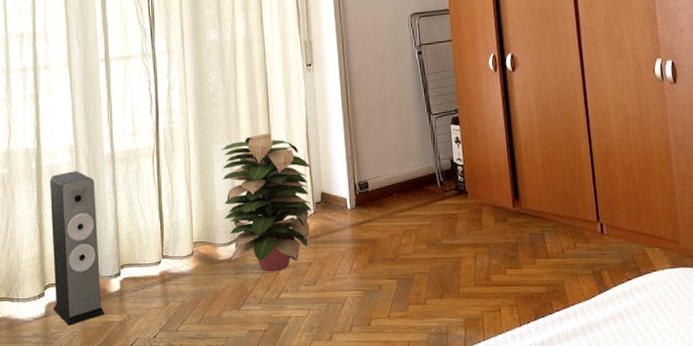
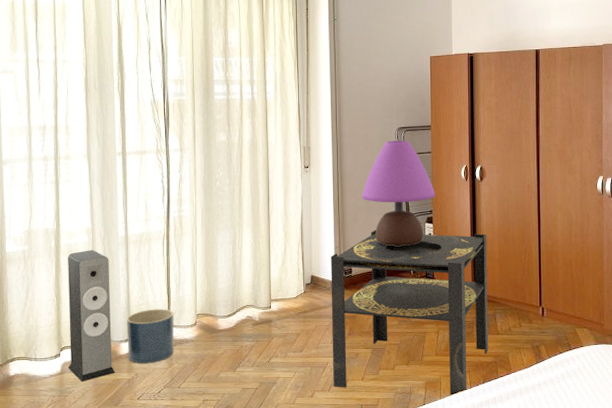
planter: none [115,237,169,303] -> present [126,309,174,363]
decorative plant: present [221,133,313,272] -> none [225,224,303,340]
side table: none [342,135,538,337] -> present [330,230,488,397]
table lamp: none [374,28,460,155] -> present [362,140,435,247]

